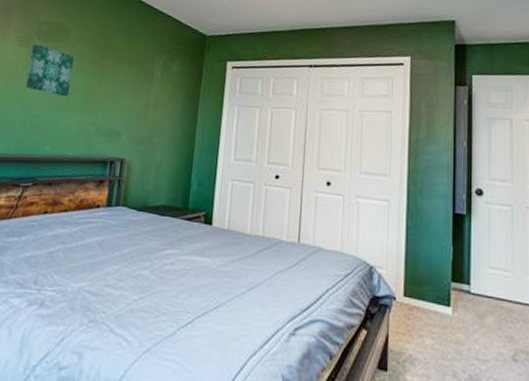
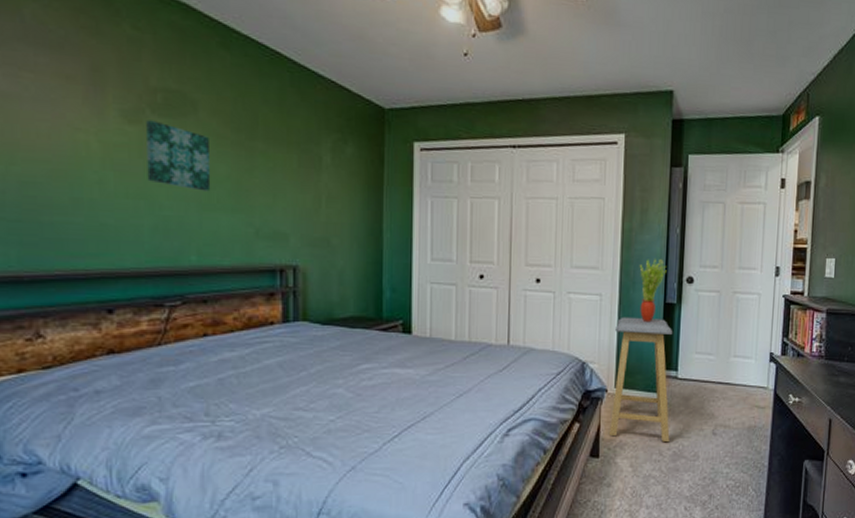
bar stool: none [399,224,464,363] -> present [610,316,673,442]
potted plant: none [426,168,455,231] -> present [639,258,667,321]

